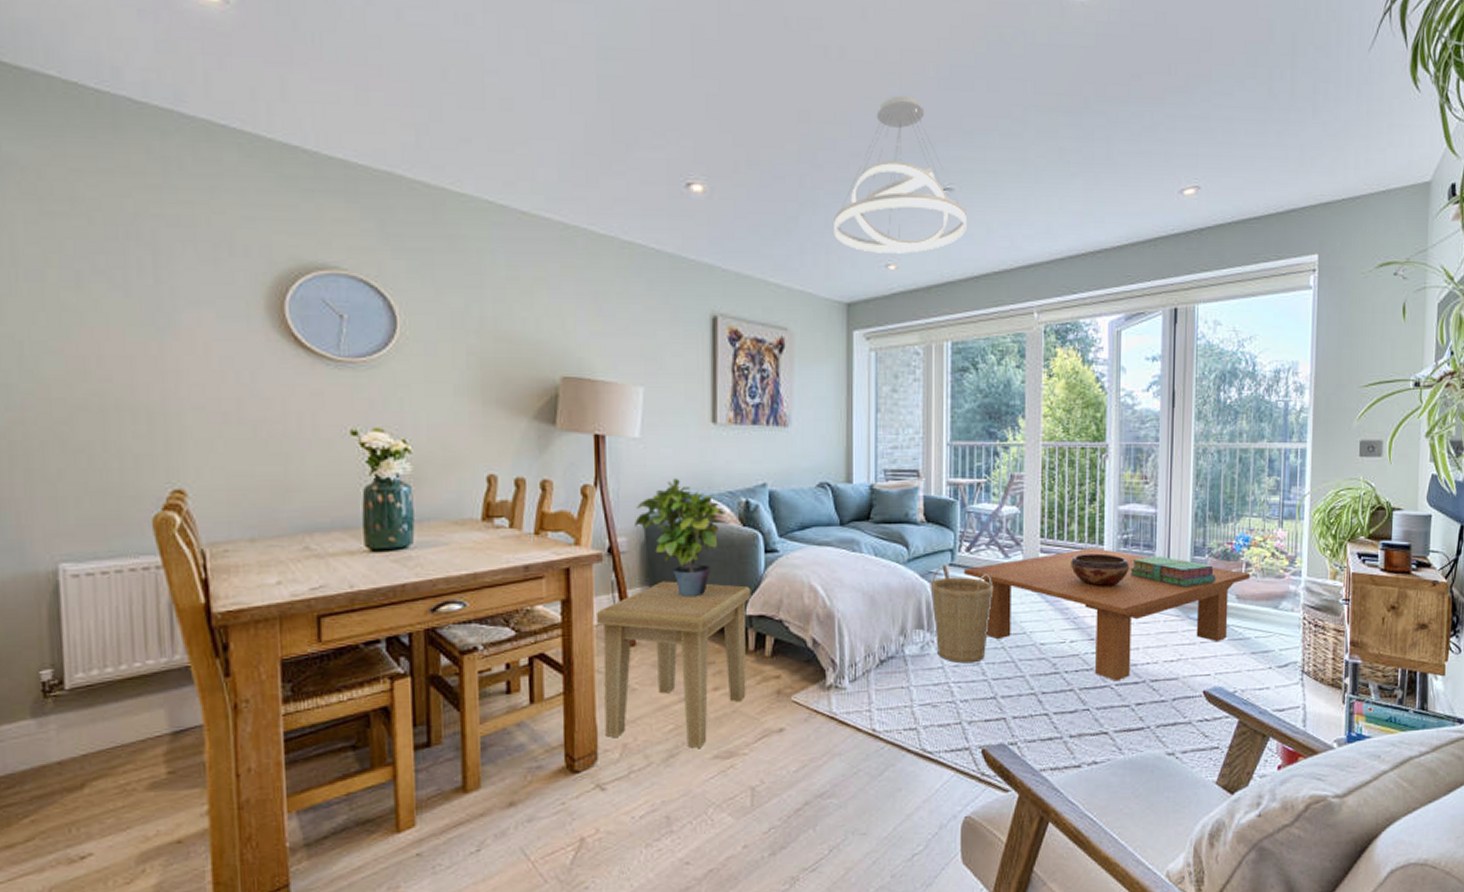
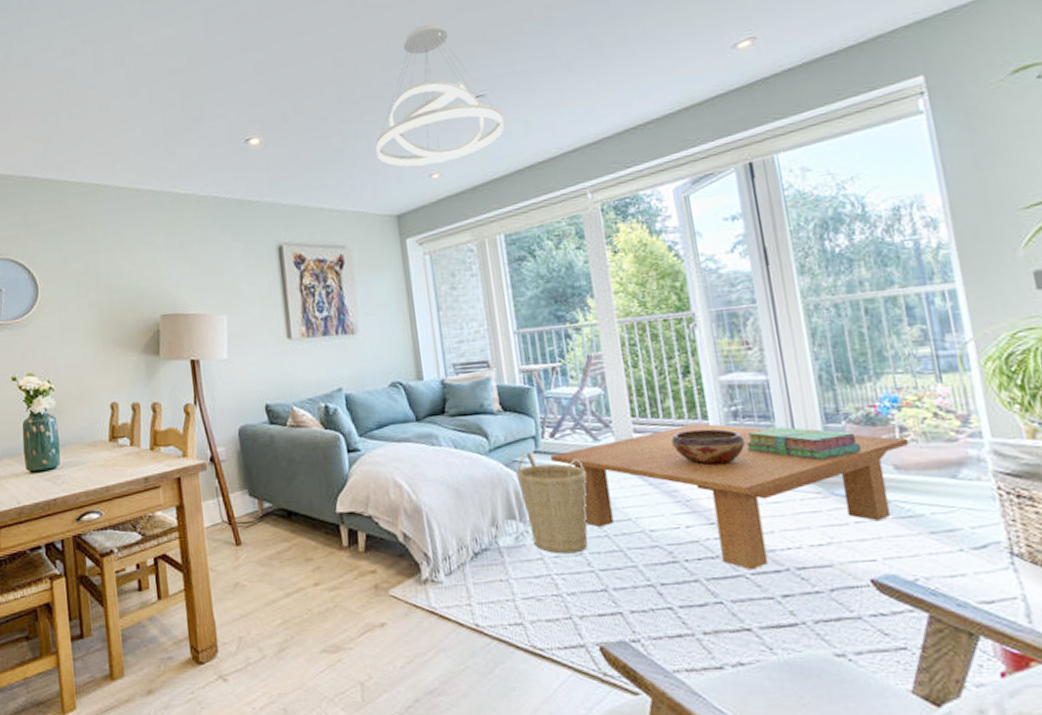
side table: present [596,581,751,748] -> none [205,484,346,642]
potted plant: present [635,479,726,598] -> none [230,391,308,499]

